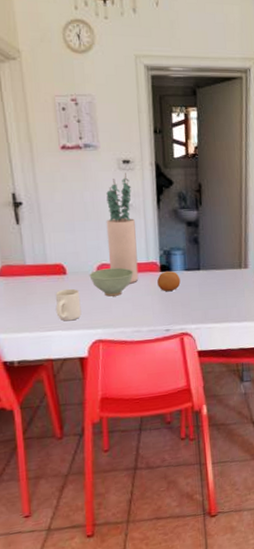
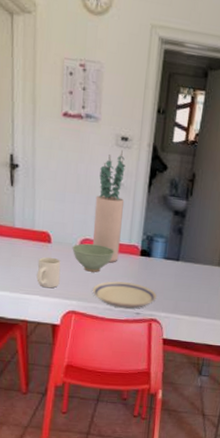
plate: none [116,300,184,327] -> present [92,281,157,309]
fruit: present [157,270,181,292] -> none [135,256,158,277]

